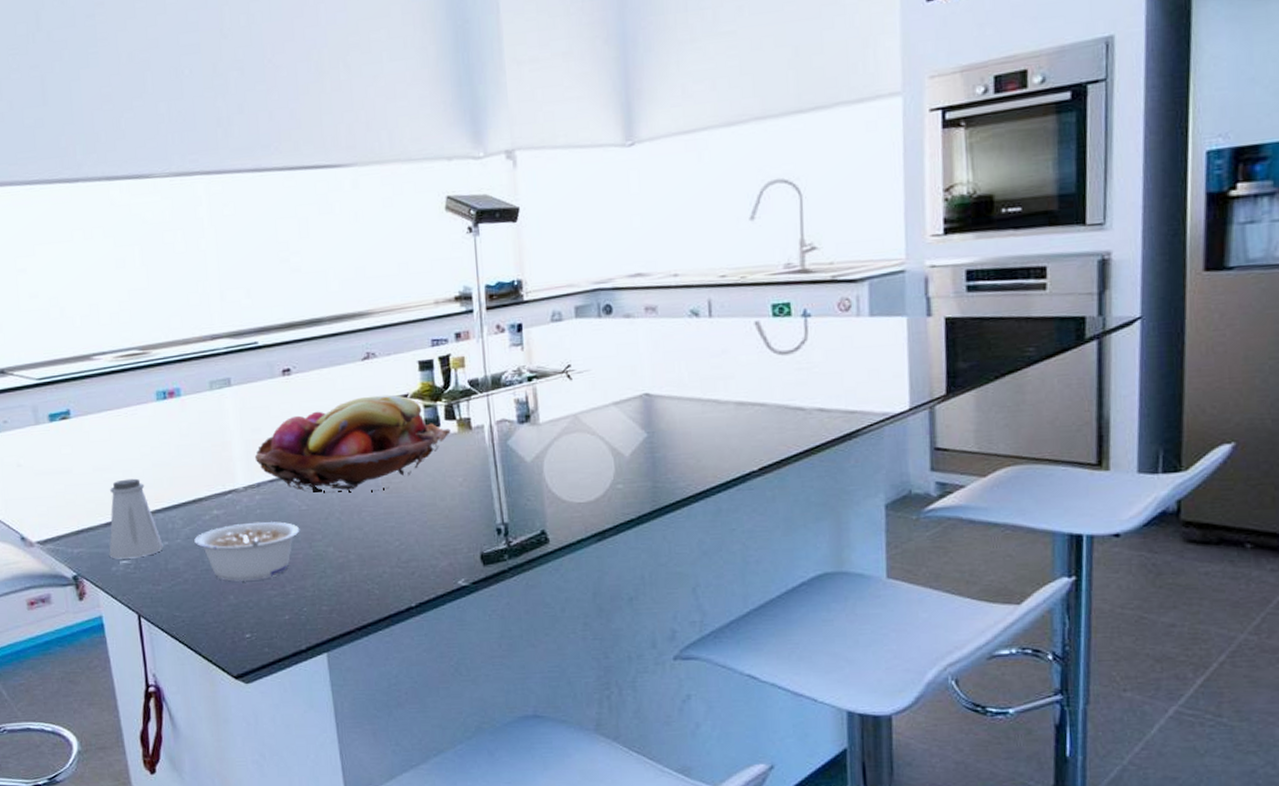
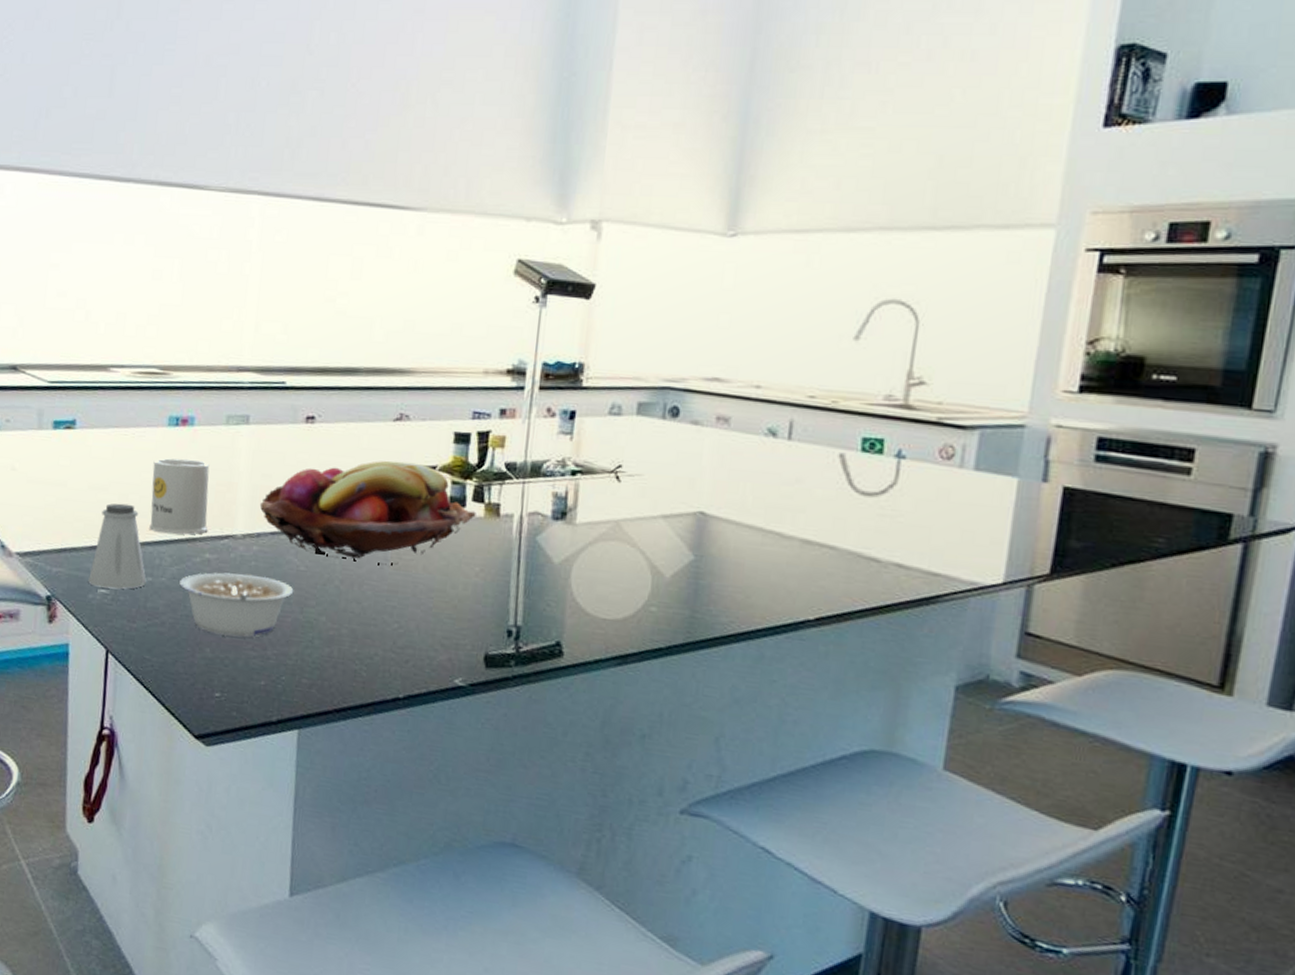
mug: none [149,426,211,500] -> present [149,458,210,535]

